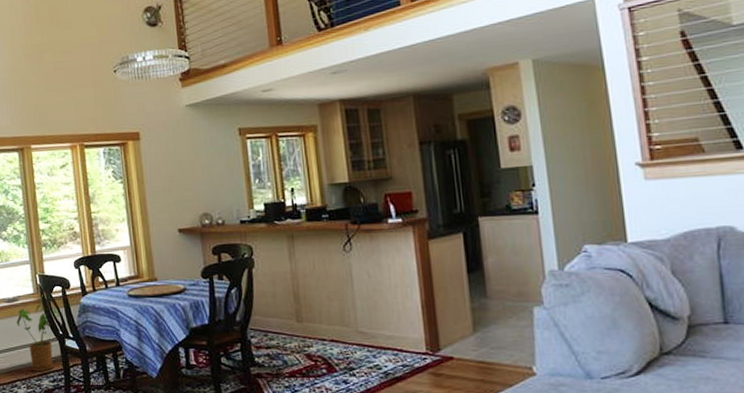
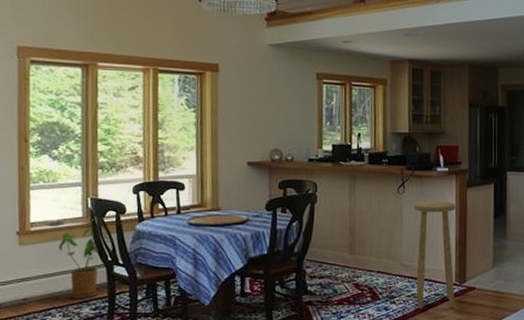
stool: none [366,257,430,382] -> present [415,201,456,309]

